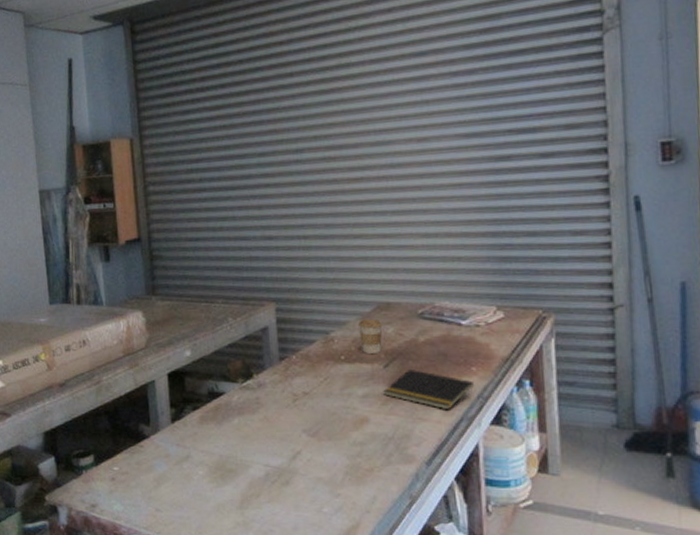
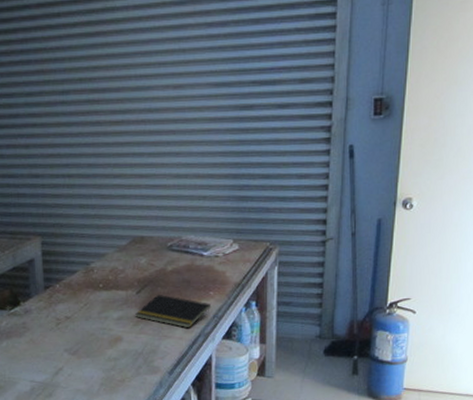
coffee cup: present [357,318,383,354] -> none [115,251,137,282]

